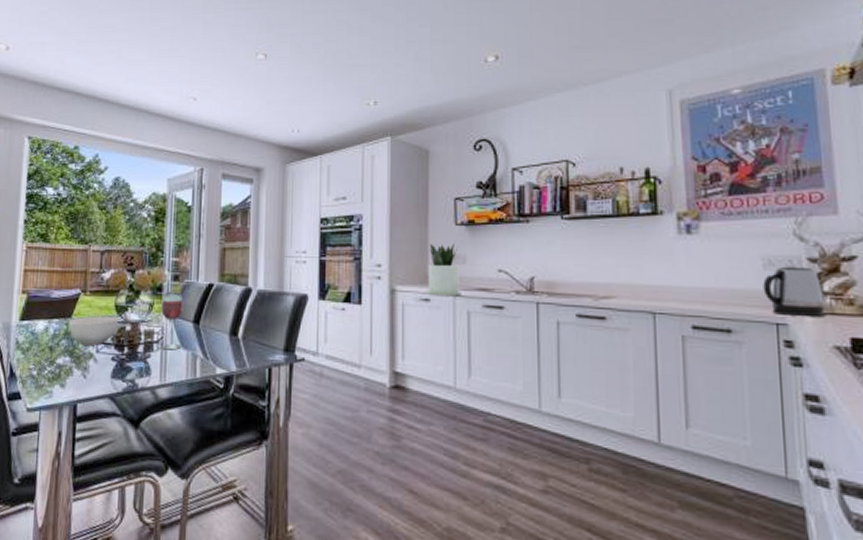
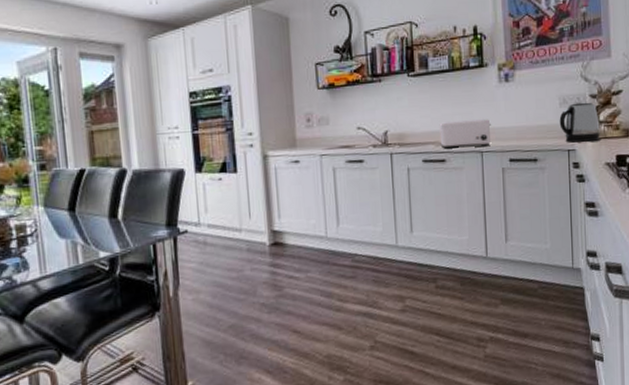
wineglass: present [161,291,184,350] -> none [29,181,59,242]
planter: present [426,244,462,297] -> none [295,107,328,158]
toaster: none [598,273,667,308] -> present [439,118,491,149]

